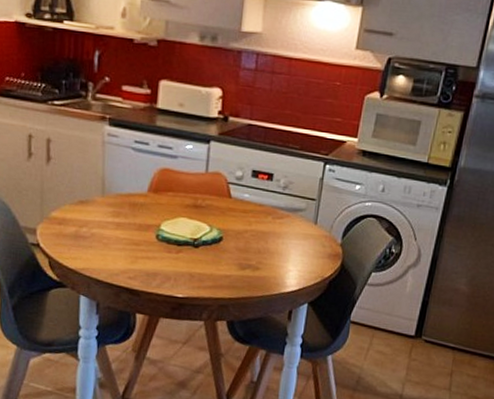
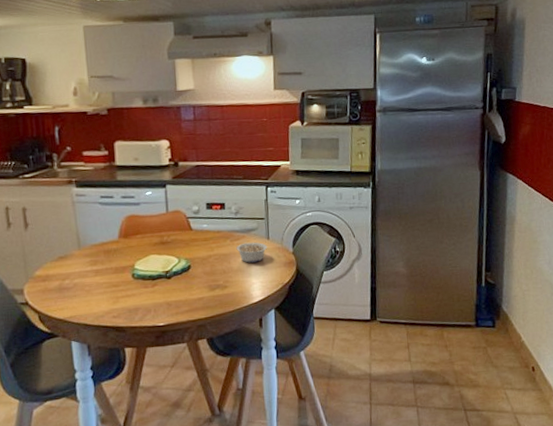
legume: none [277,223,314,248] -> present [236,242,268,263]

